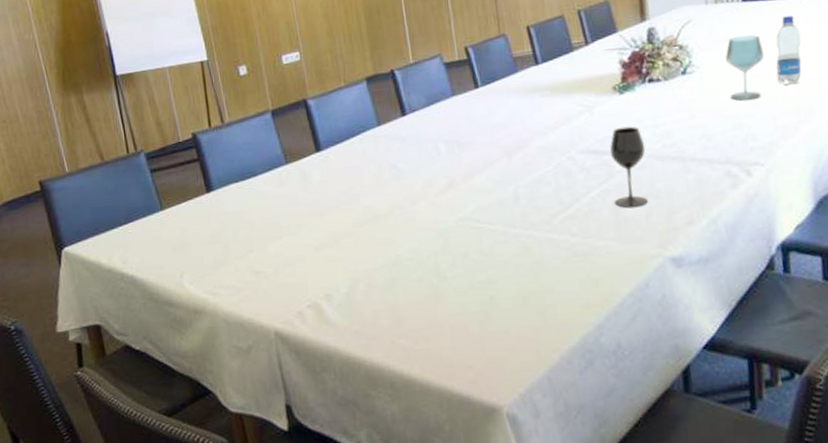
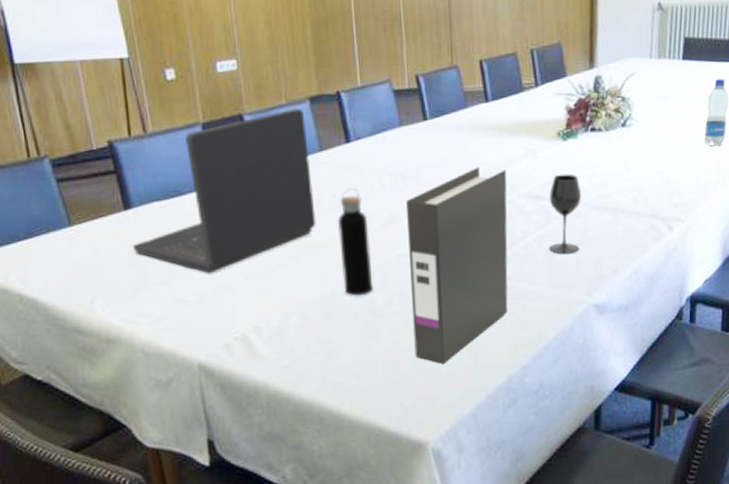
laptop: none [214,88,378,246] -> present [132,108,316,273]
water bottle: none [397,157,437,260] -> present [337,188,374,295]
binder: none [463,127,576,325] -> present [406,167,508,364]
wine glass: present [725,35,765,101] -> none [661,93,696,157]

